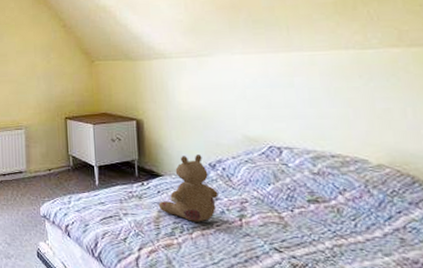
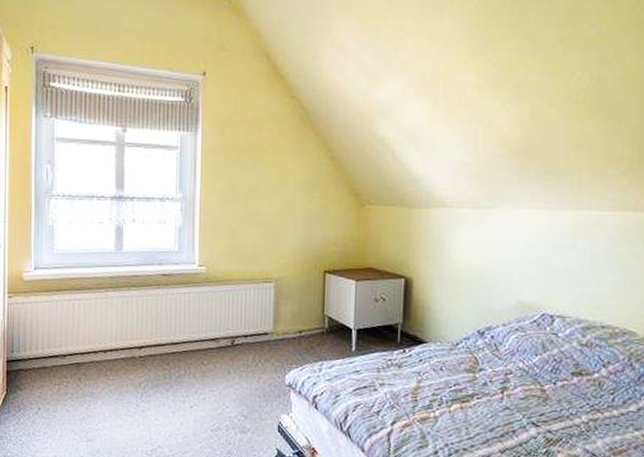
stuffed bear: present [158,155,218,222] -> none [418,320,483,394]

